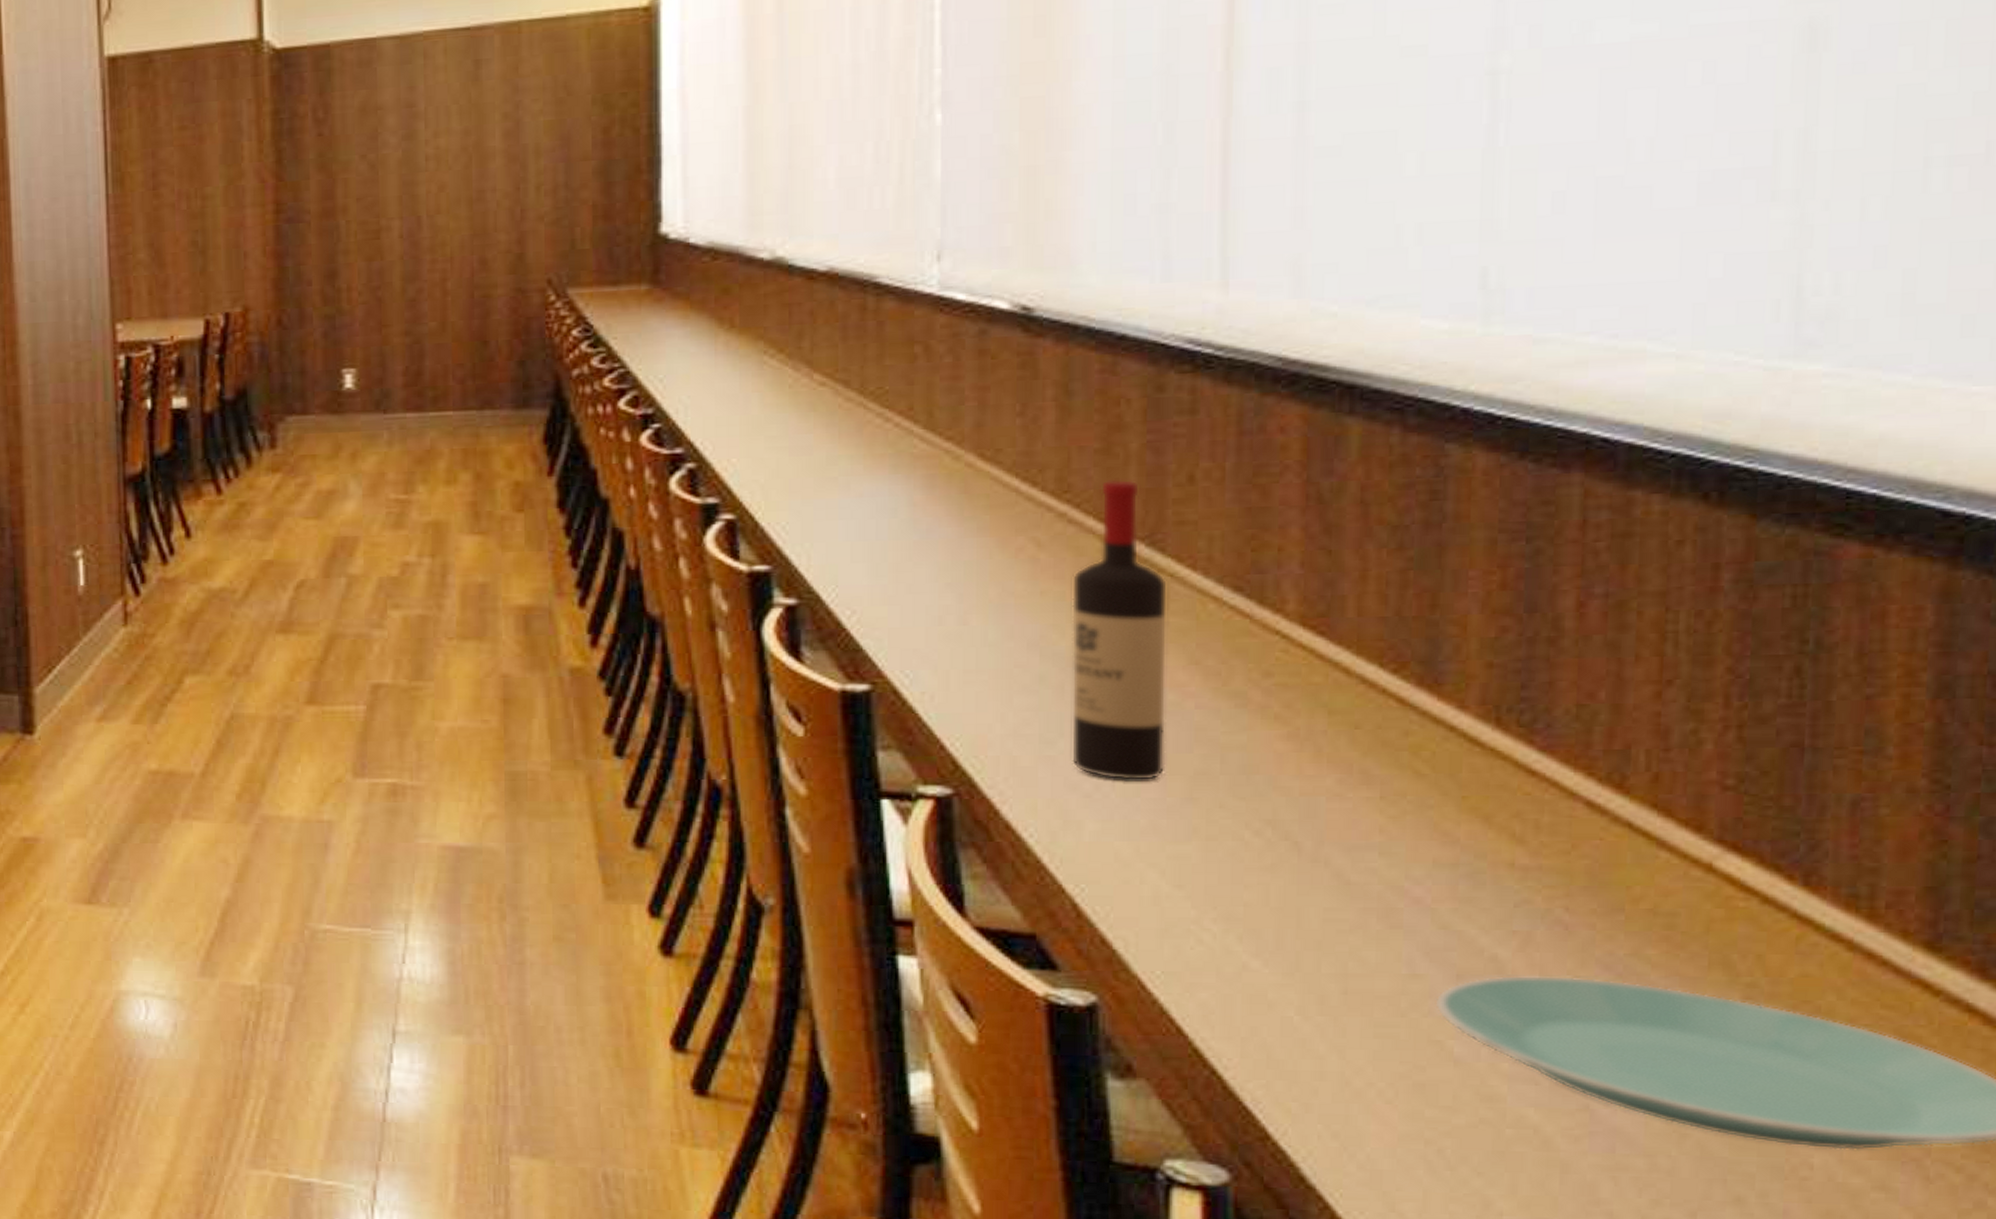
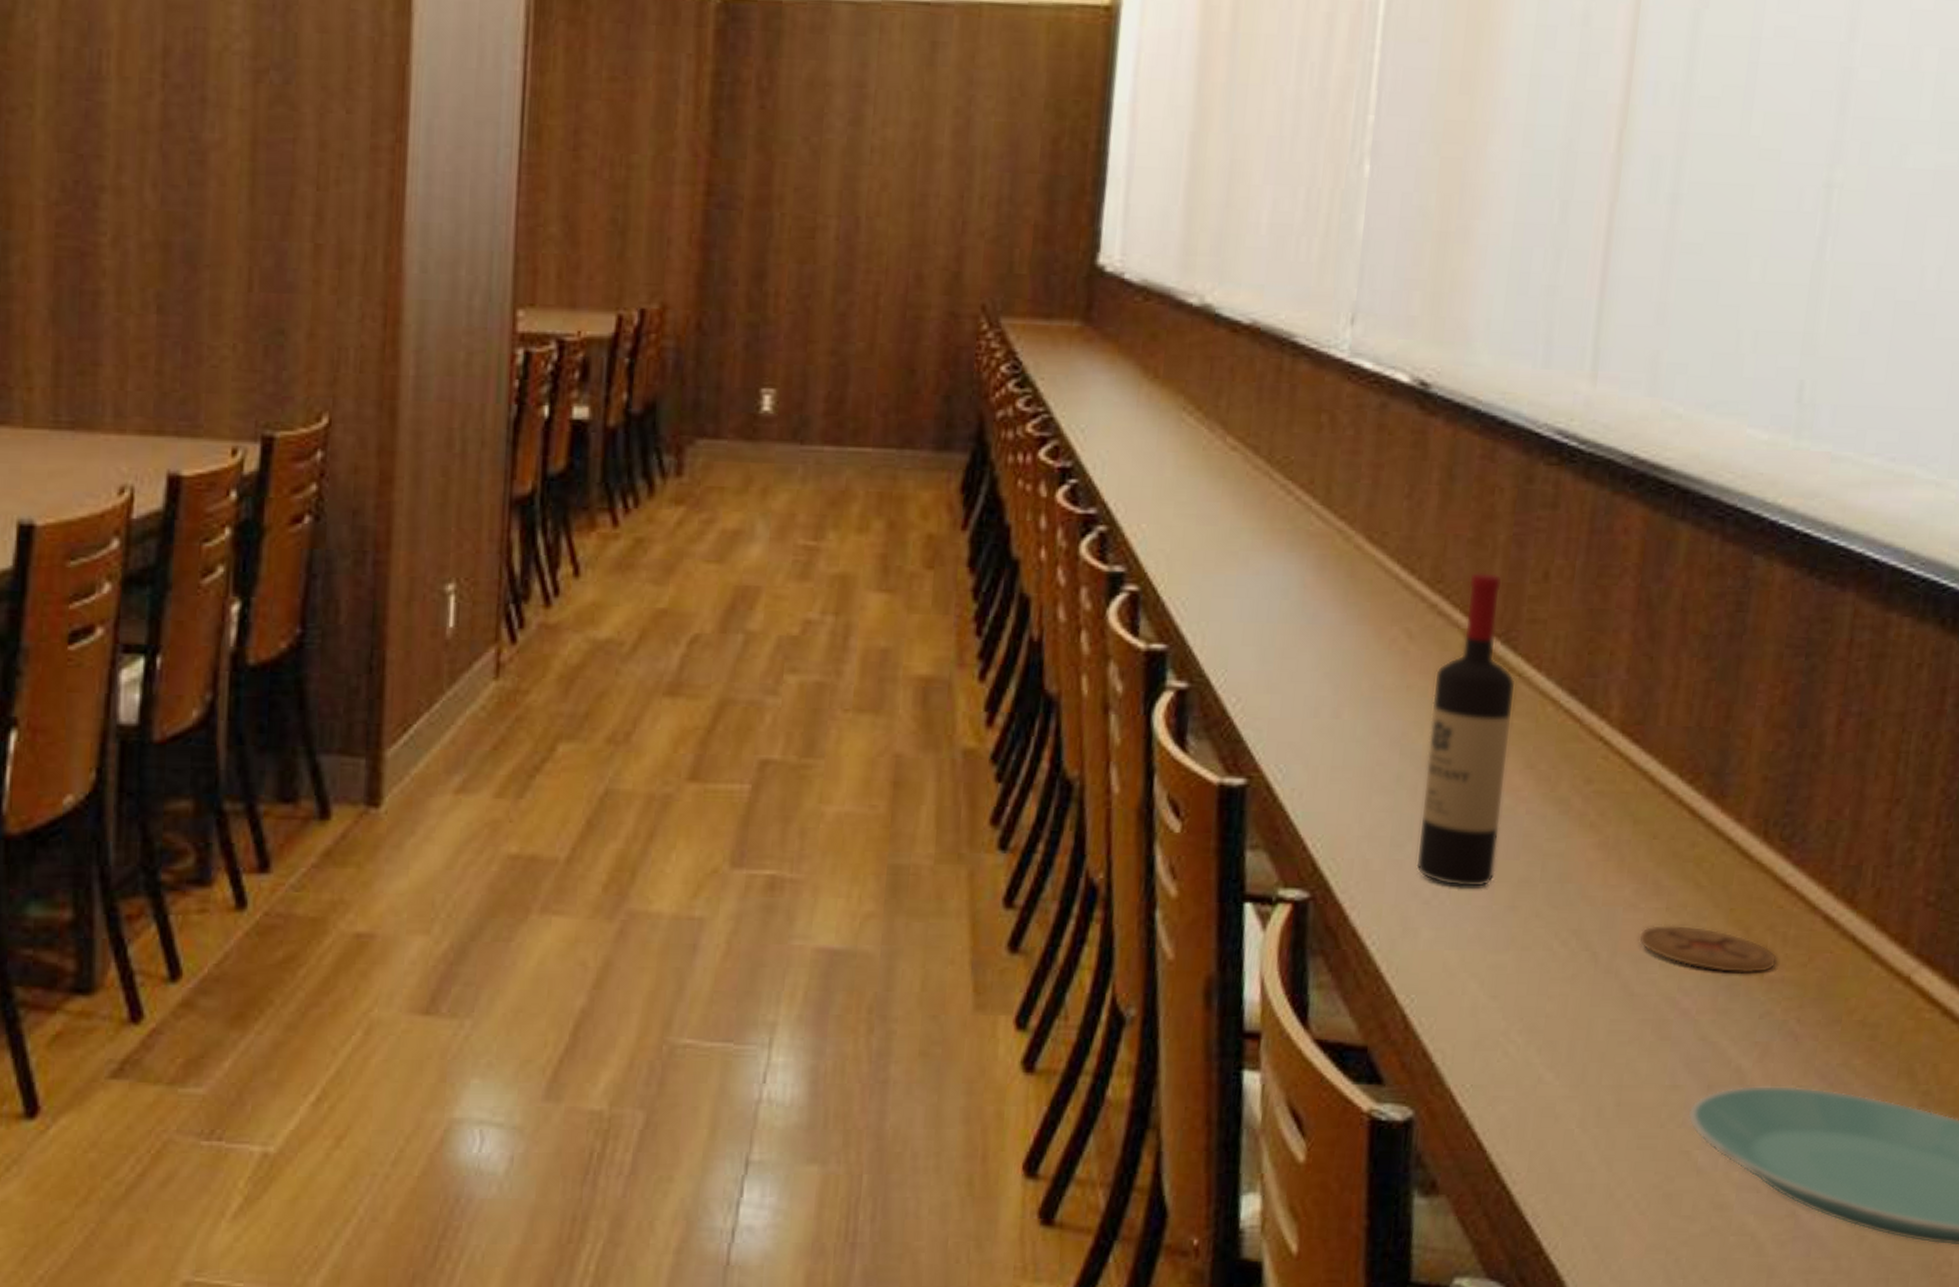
coaster: none [1348,813,1531,862] -> present [1638,924,1778,974]

